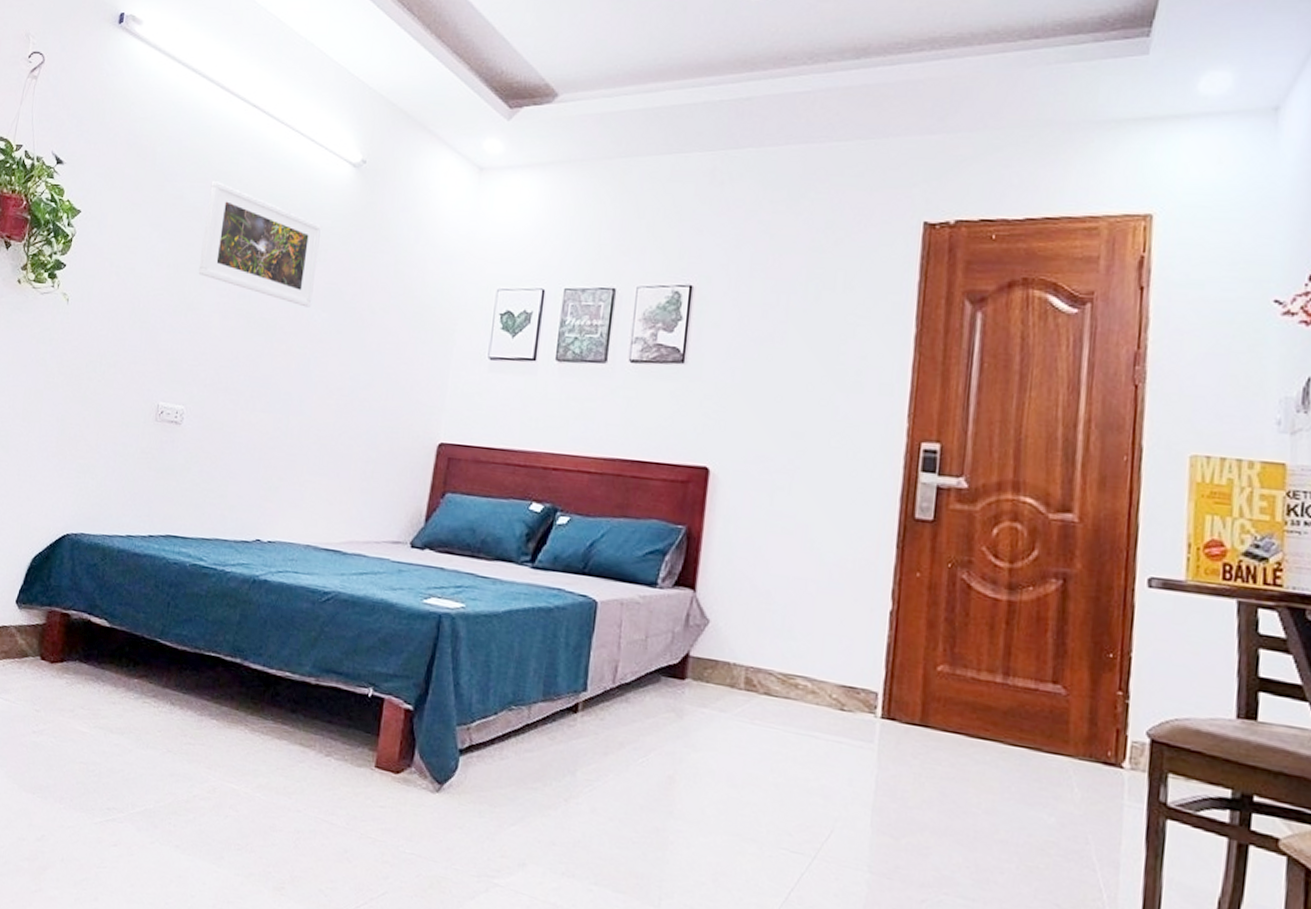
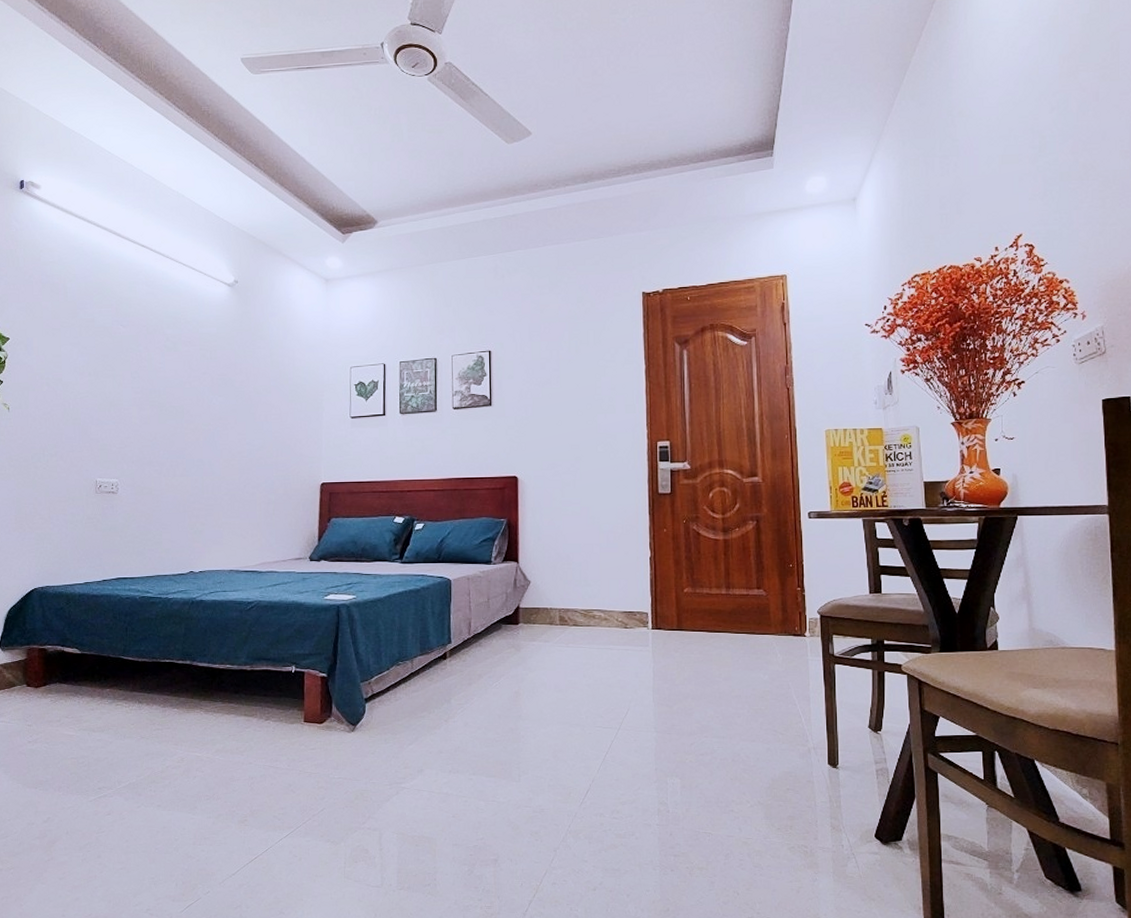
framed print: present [198,180,322,308] -> none [115,305,210,395]

